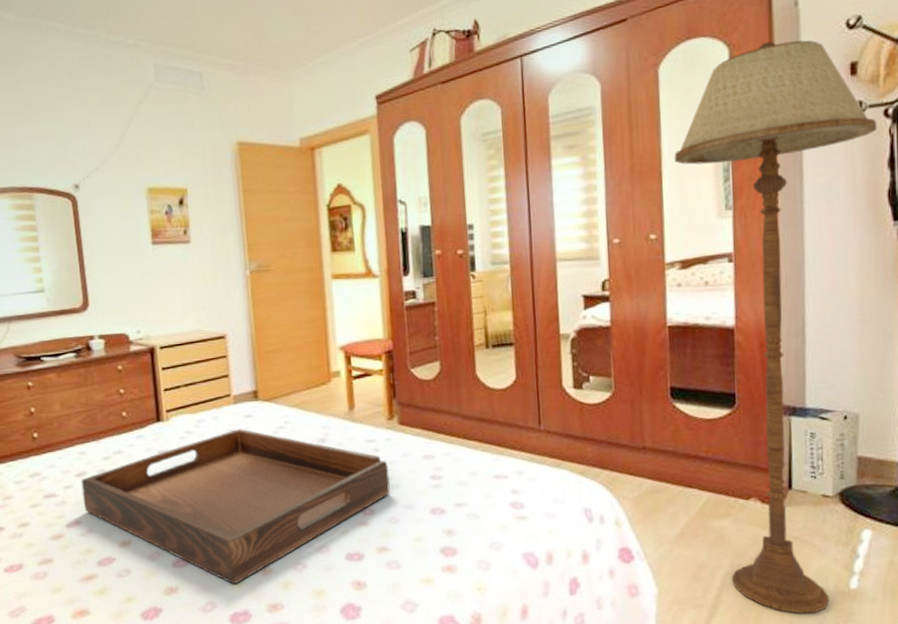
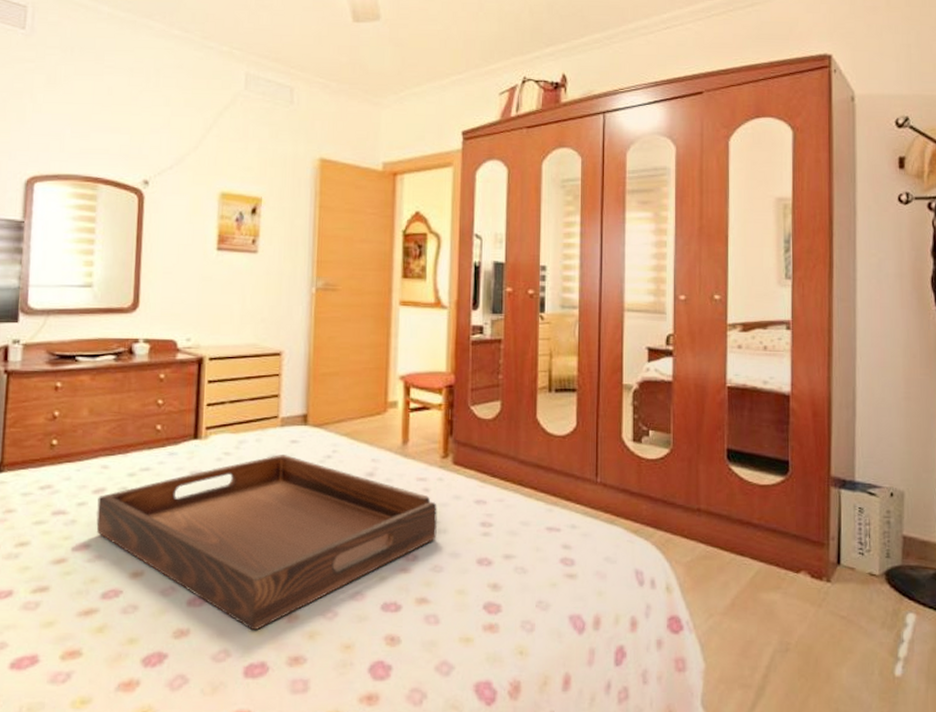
floor lamp: present [674,40,877,614] -> none [740,129,922,701]

